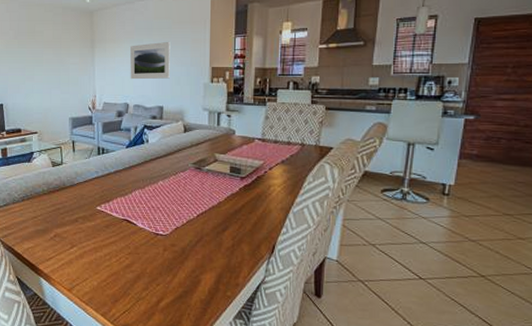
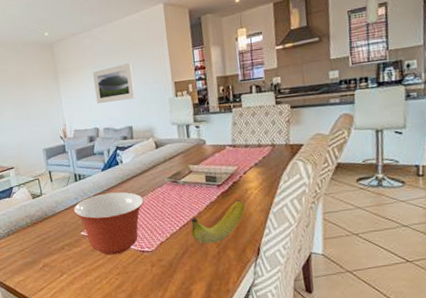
mixing bowl: none [92,171,164,234] -> present [73,192,144,255]
fruit: none [208,195,266,235] -> present [191,200,245,244]

